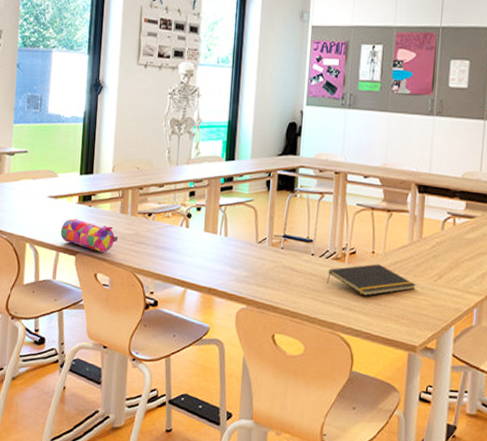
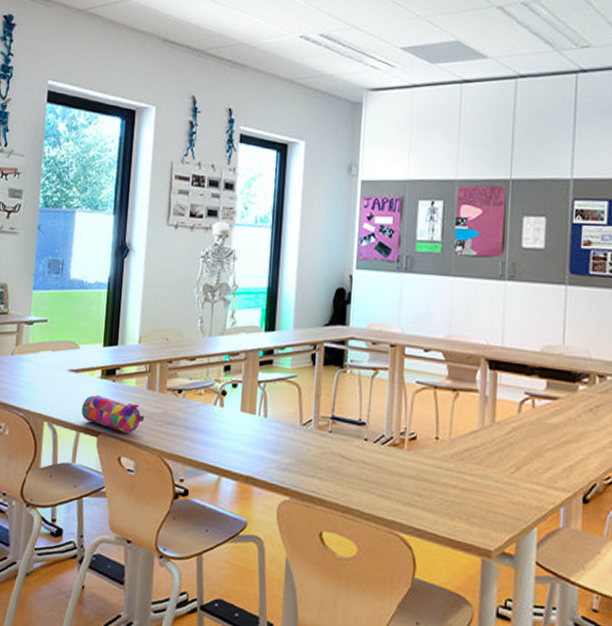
notepad: present [326,264,416,296] -> none [382,451,489,490]

